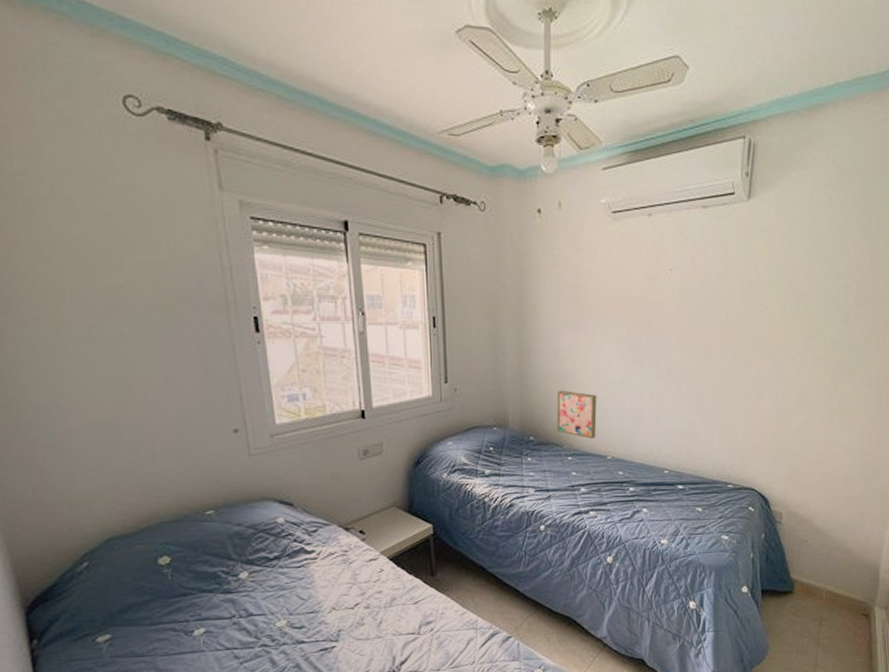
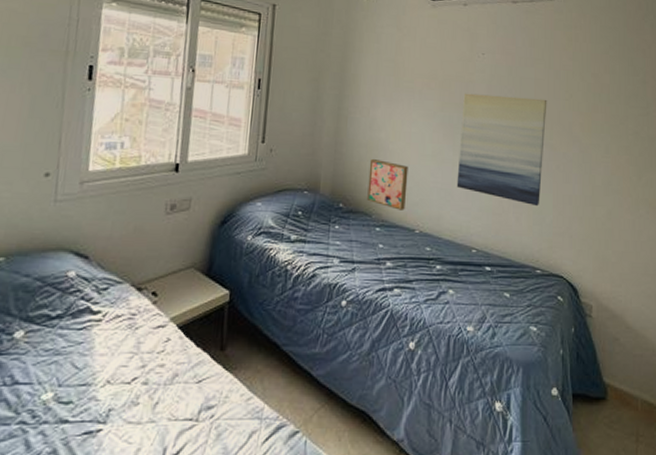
wall art: none [647,314,741,425] -> present [456,93,547,207]

